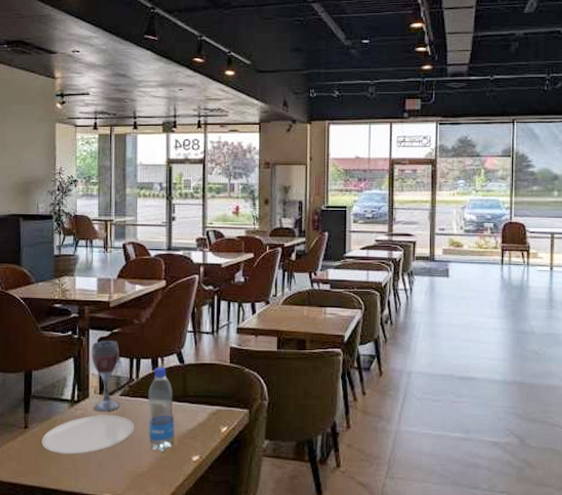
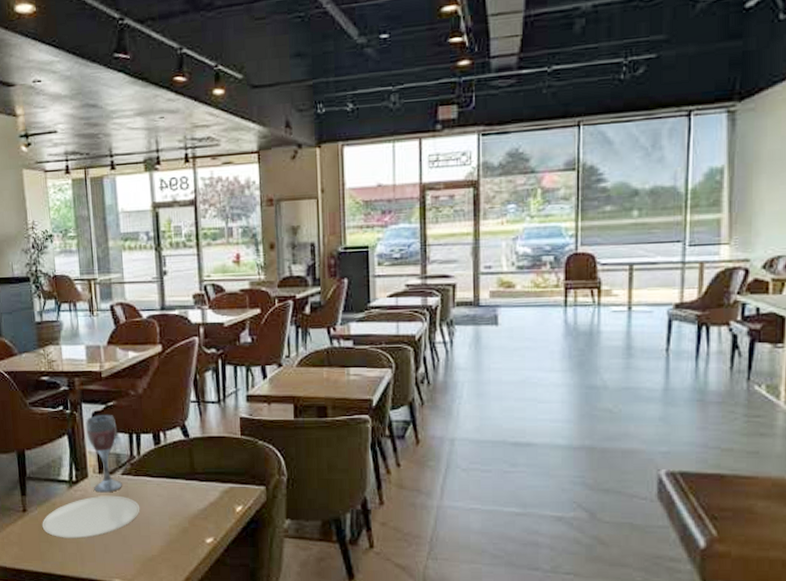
bottle: present [148,367,174,452] -> none [152,442,185,535]

